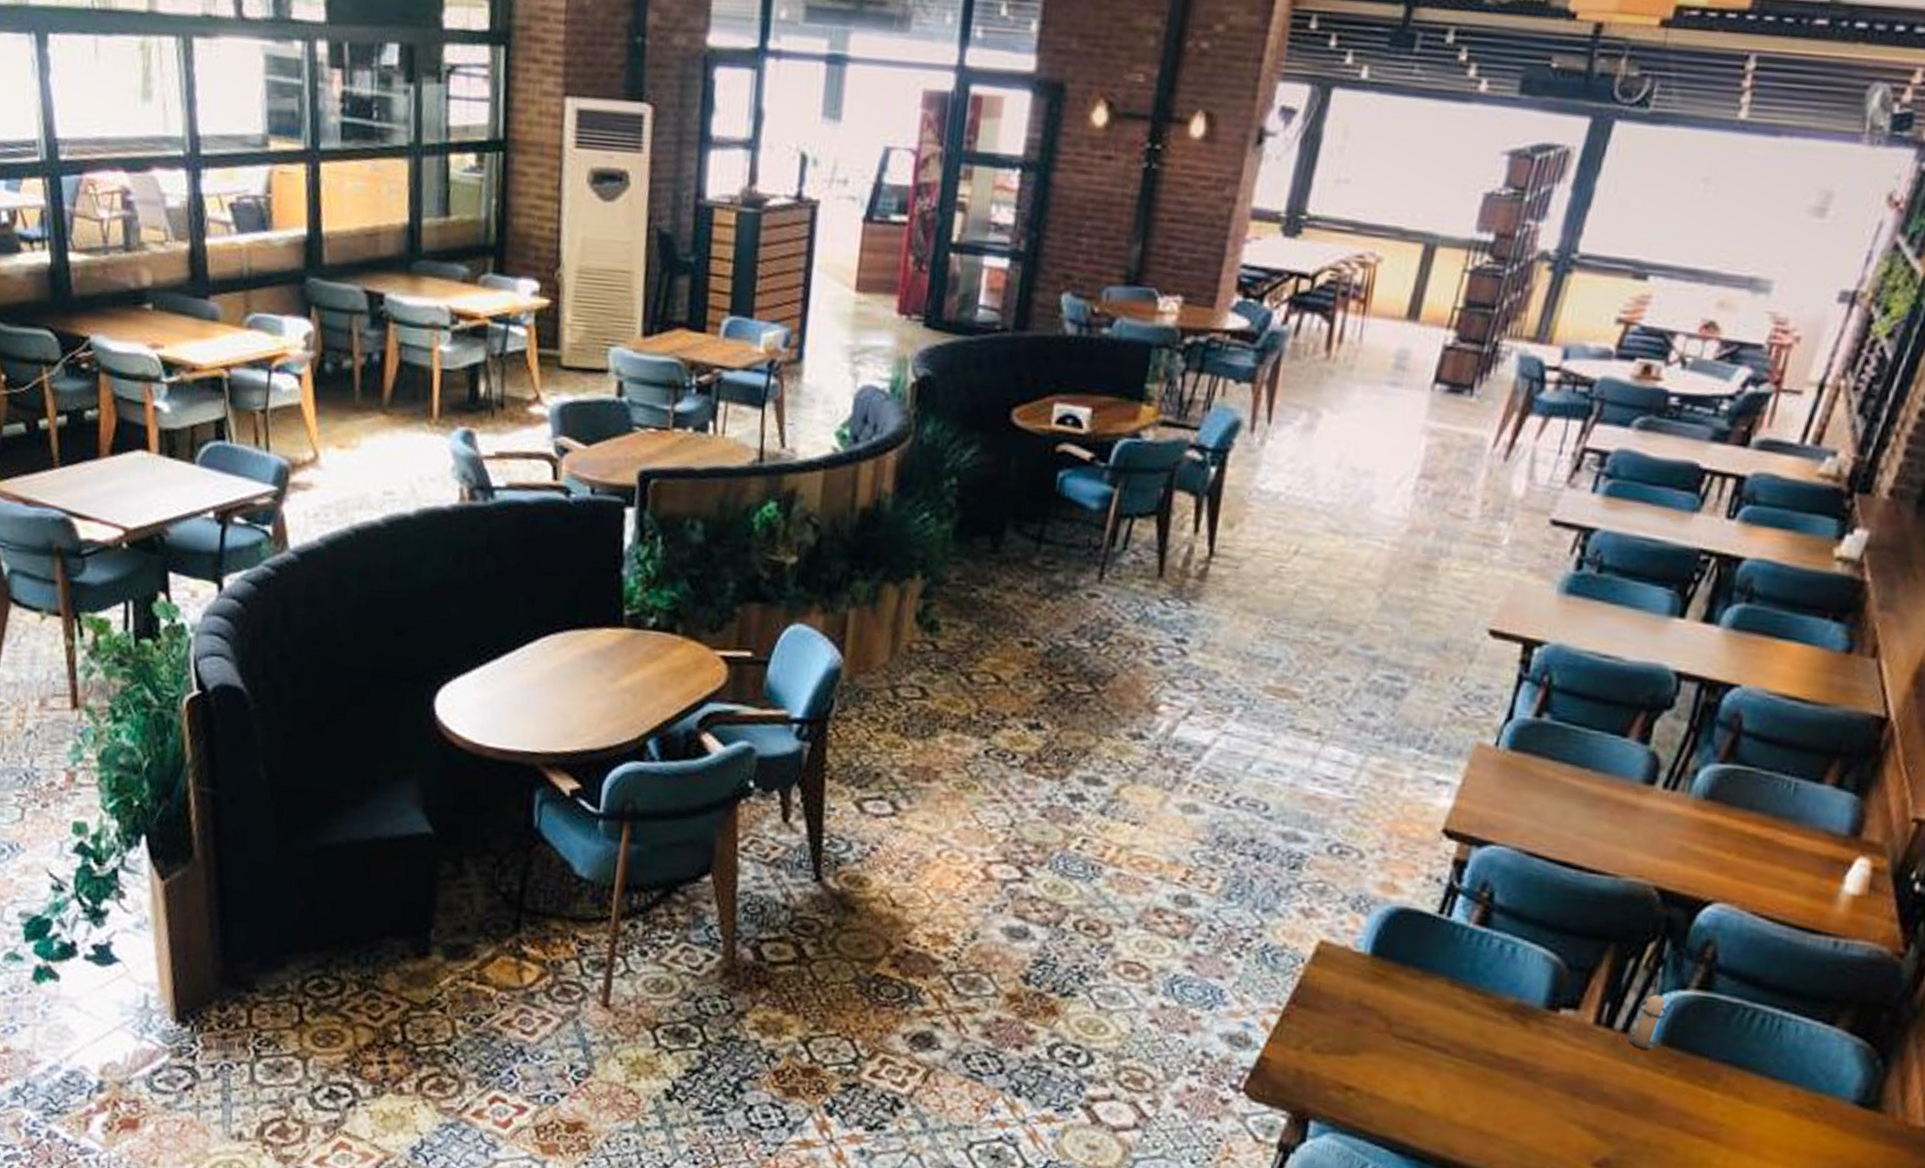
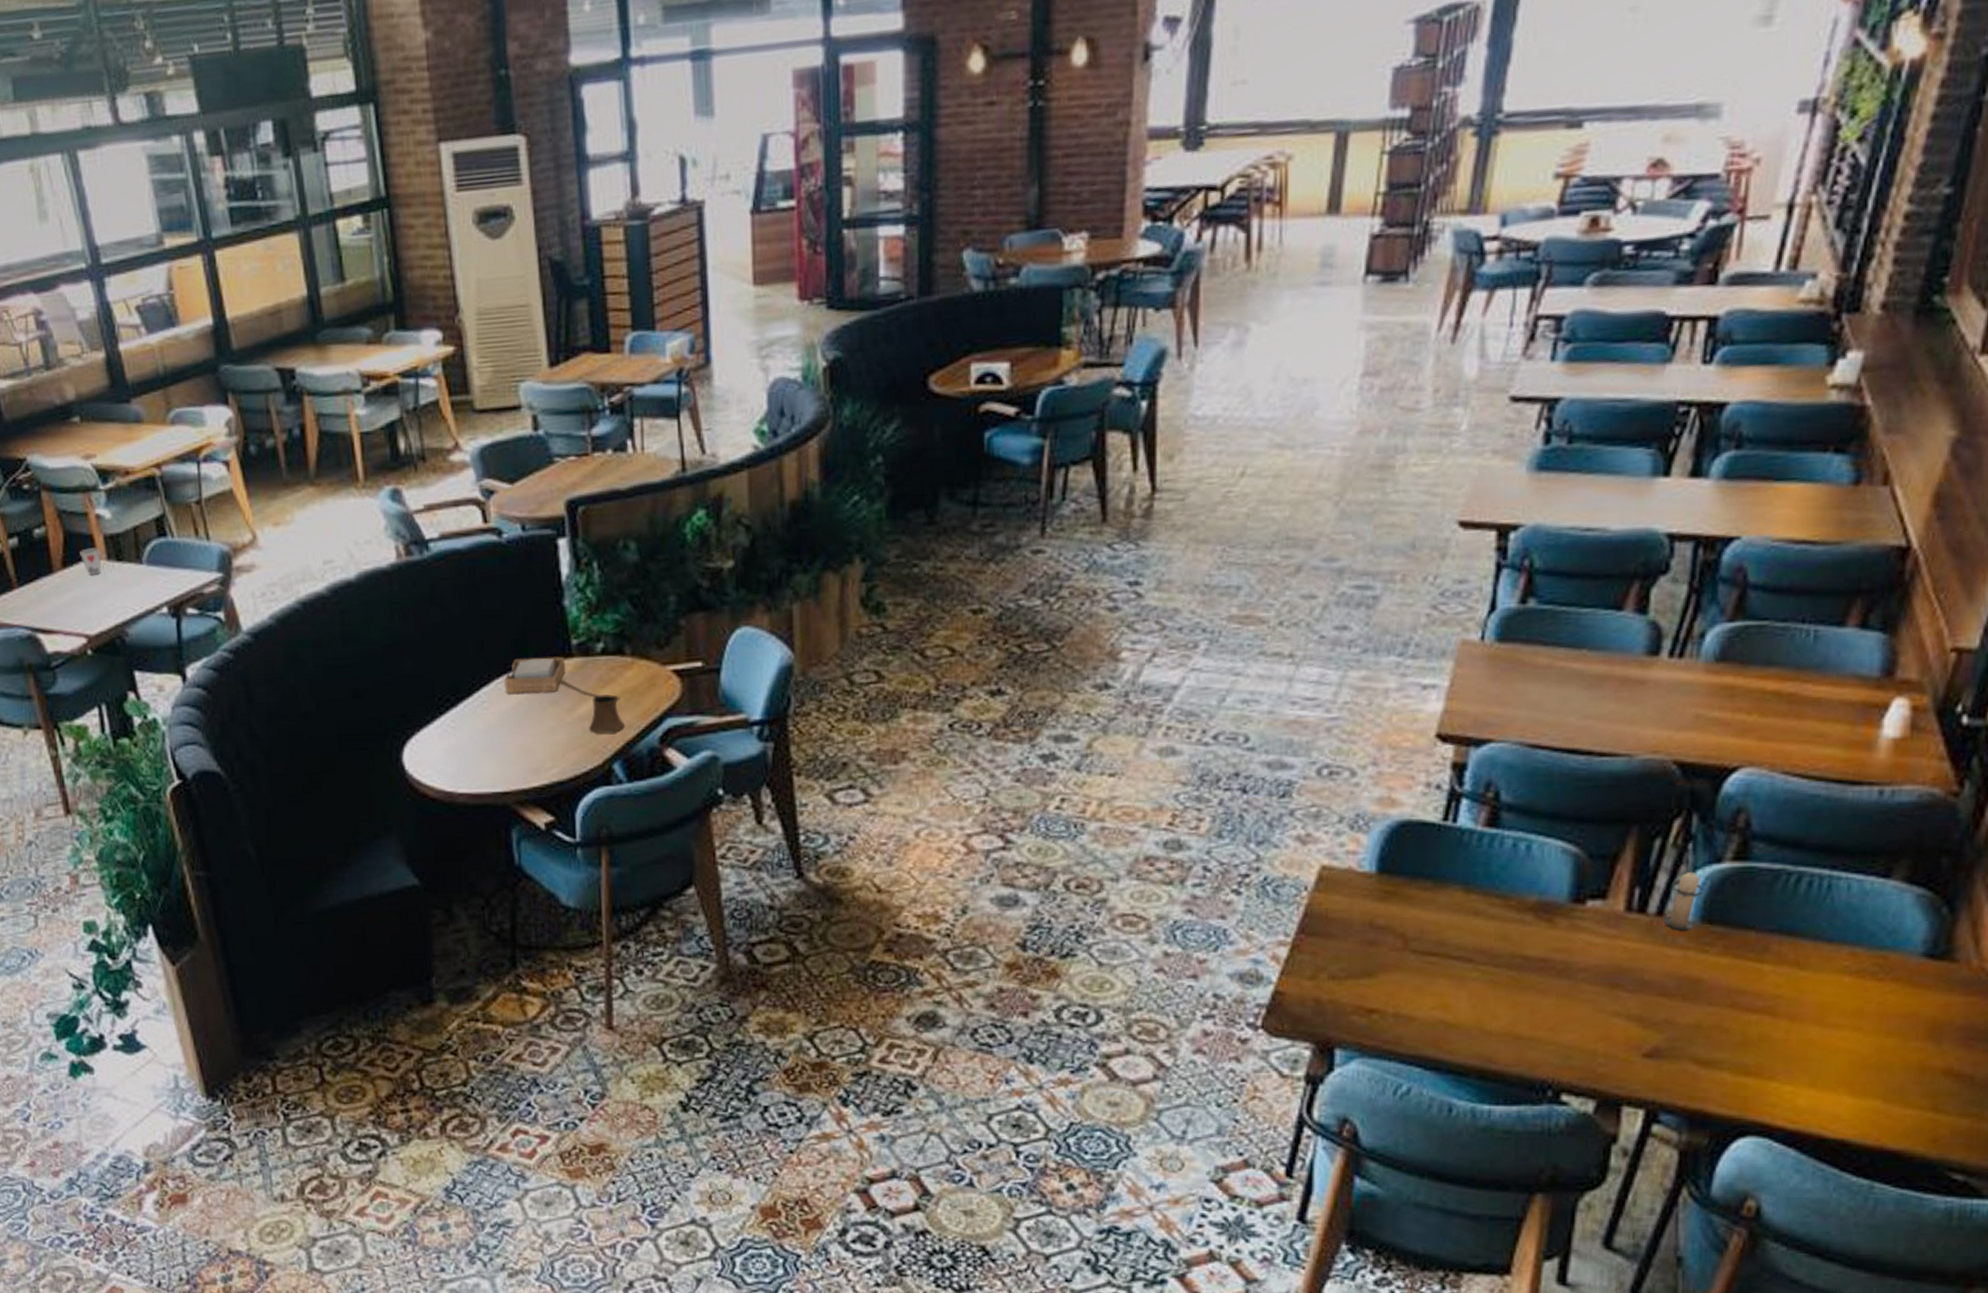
cup: none [130,439,152,468] -> present [80,548,102,575]
napkin holder: none [550,620,616,660] -> present [505,656,566,694]
coffee pot: none [603,647,665,710] -> present [557,679,624,734]

